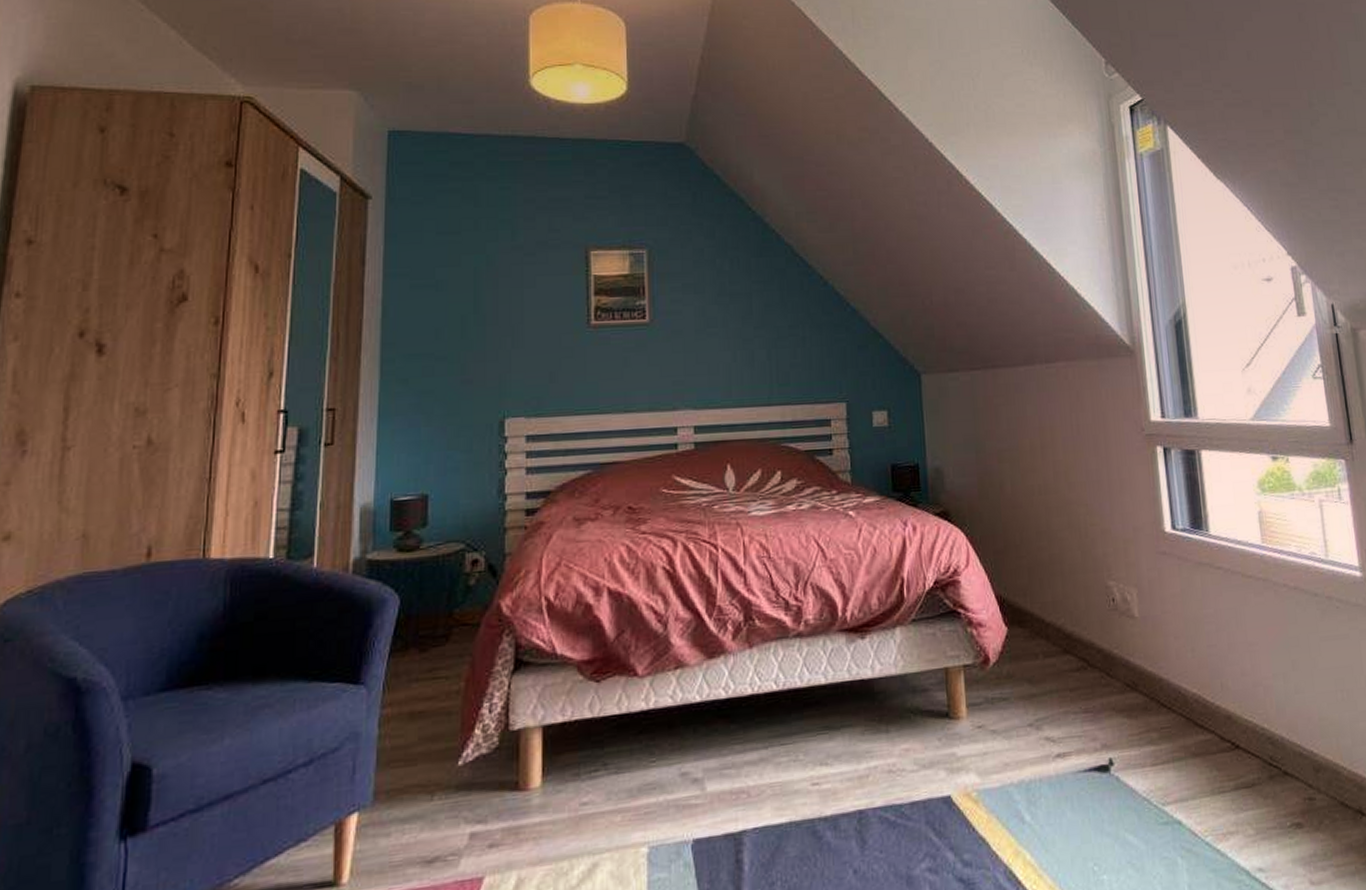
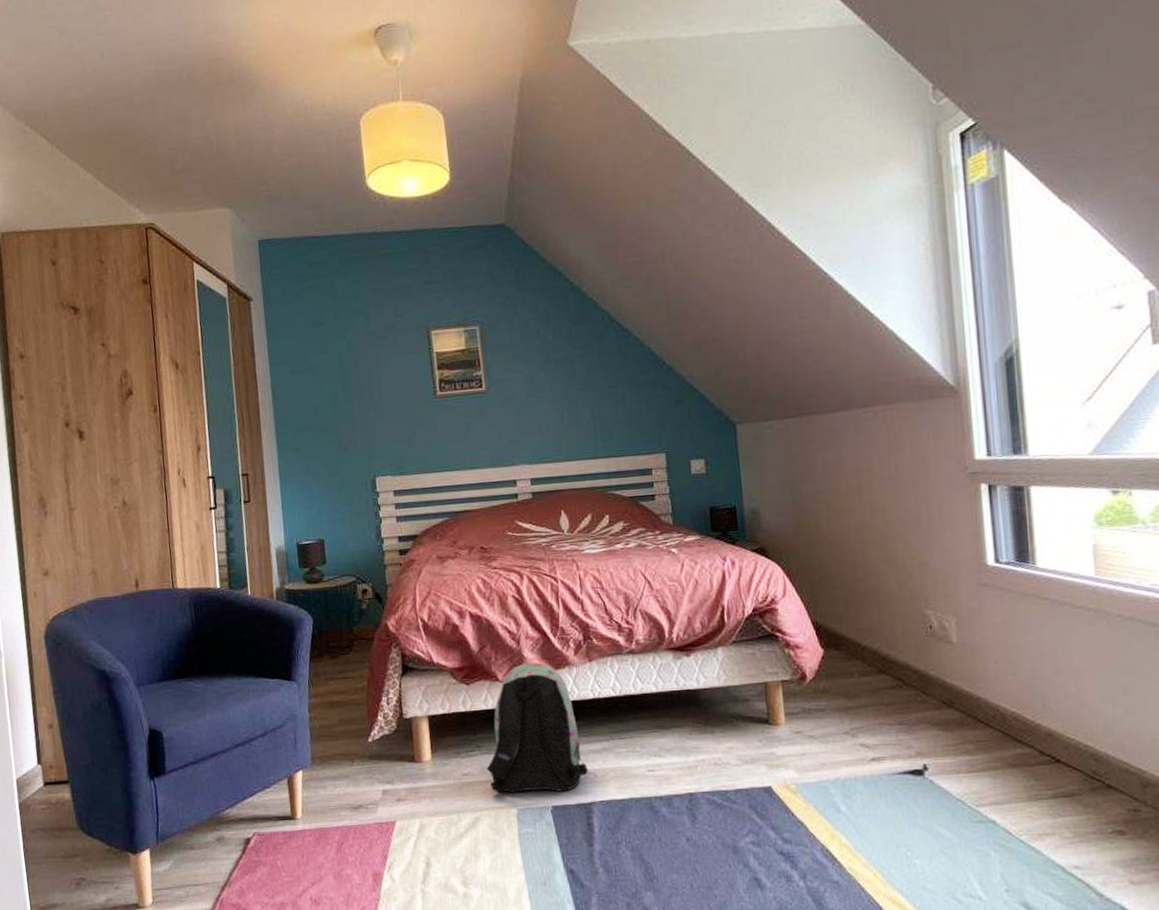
backpack: none [613,651,742,826] -> present [486,662,589,793]

